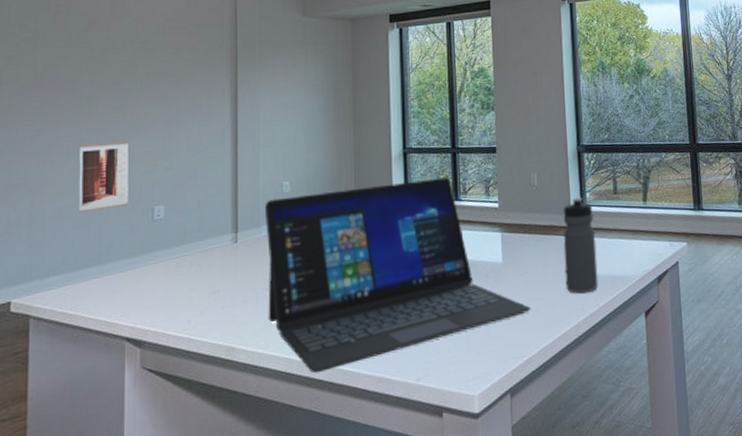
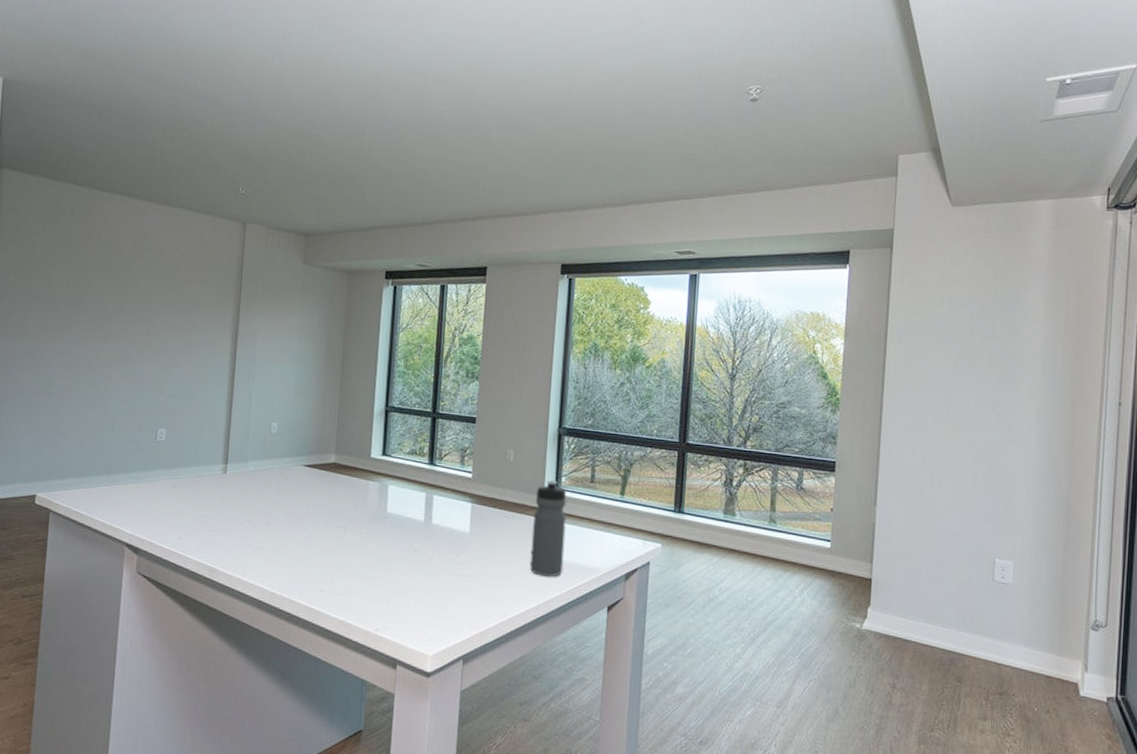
wall art: present [78,141,129,213] -> none [95,364,140,425]
laptop: present [264,177,531,374] -> none [247,437,493,606]

